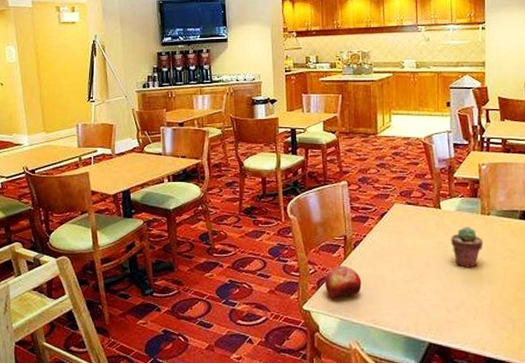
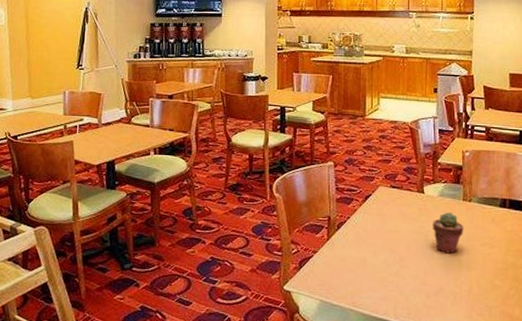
fruit: present [325,265,362,297] -> none [307,246,343,279]

